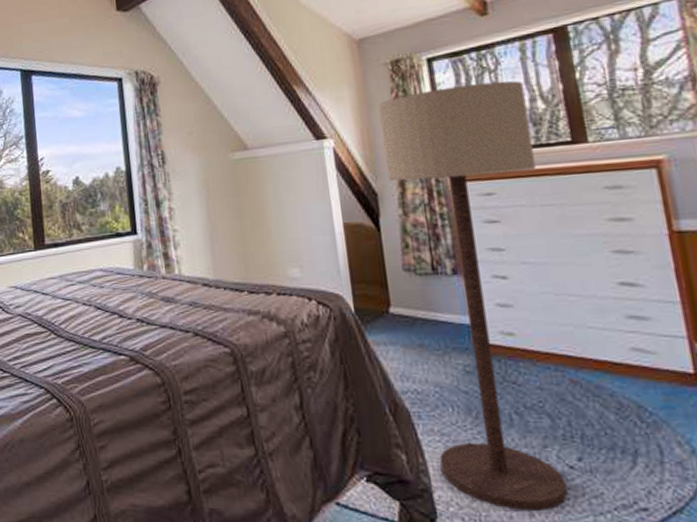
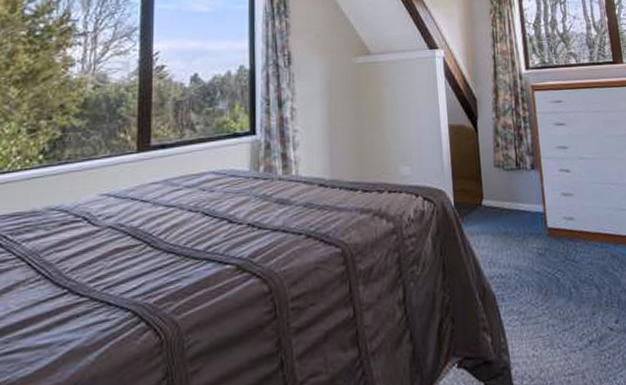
floor lamp: present [378,81,569,512] -> none [480,11,609,375]

